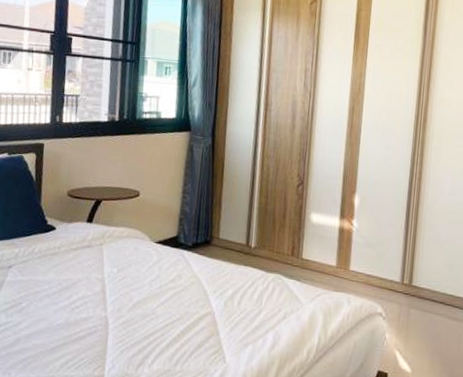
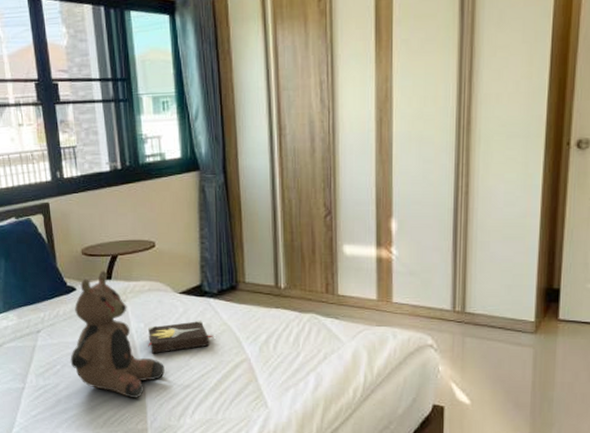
teddy bear: none [37,213,131,343] -> present [70,270,165,398]
hardback book: none [118,270,183,300] -> present [147,320,214,354]

